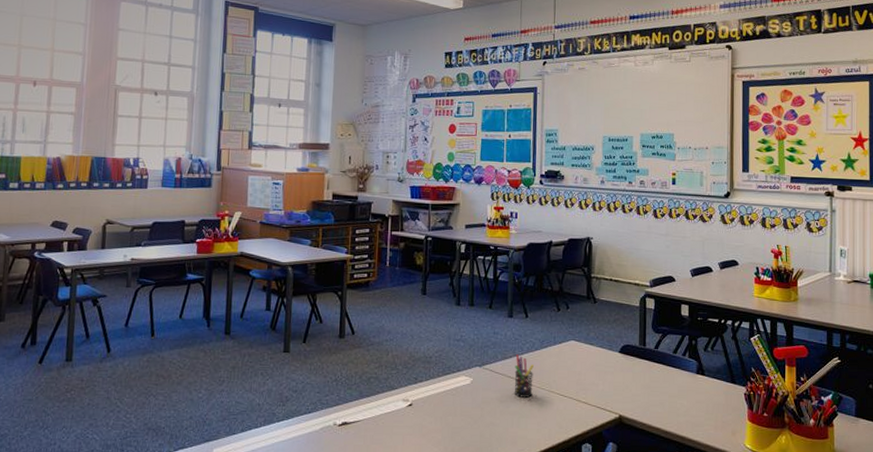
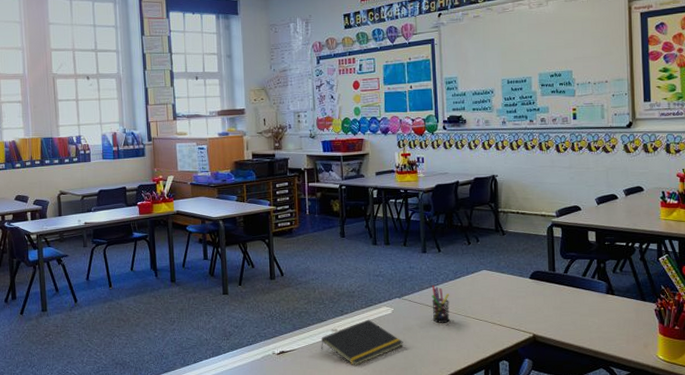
notepad: none [389,389,481,442] -> present [321,319,403,365]

